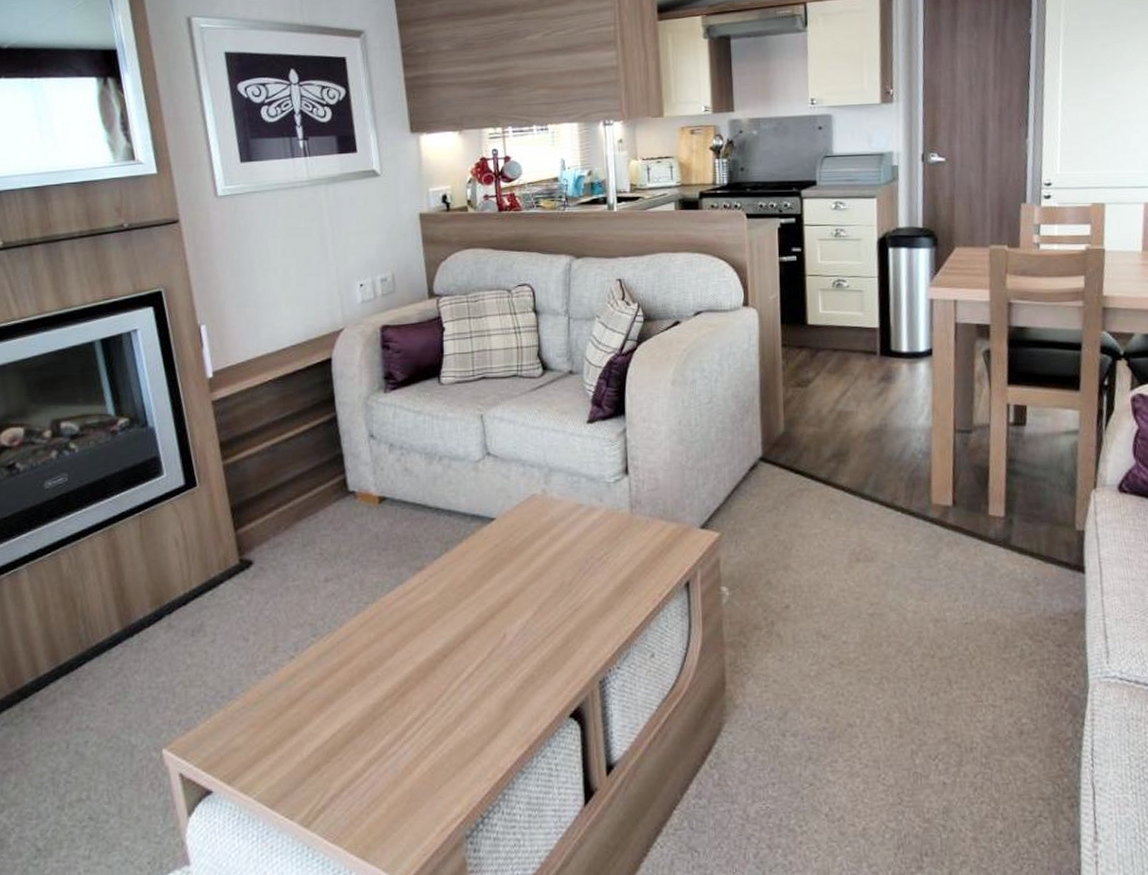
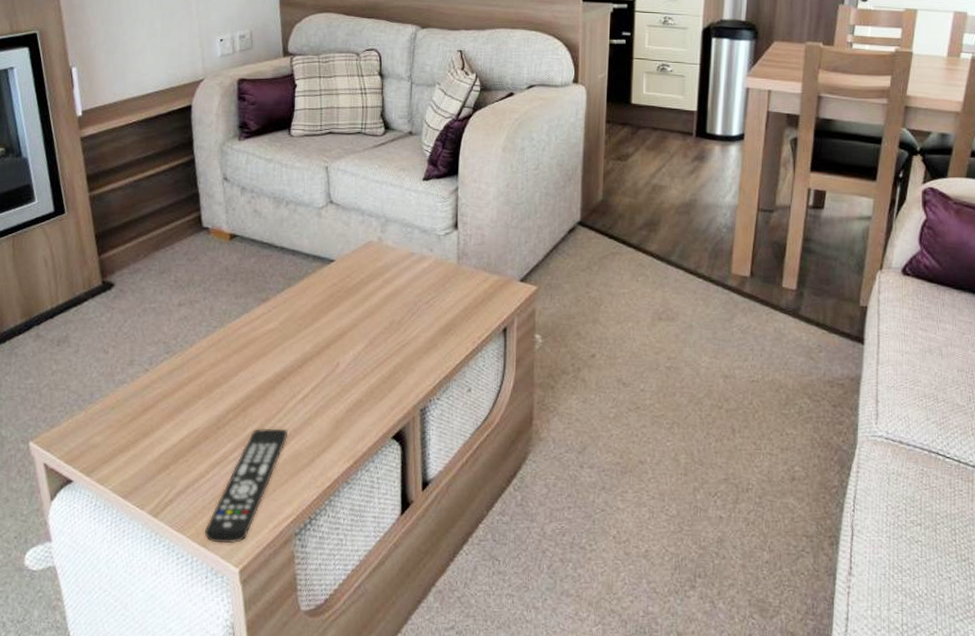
remote control: none [364,714,453,854] -> present [205,428,288,544]

